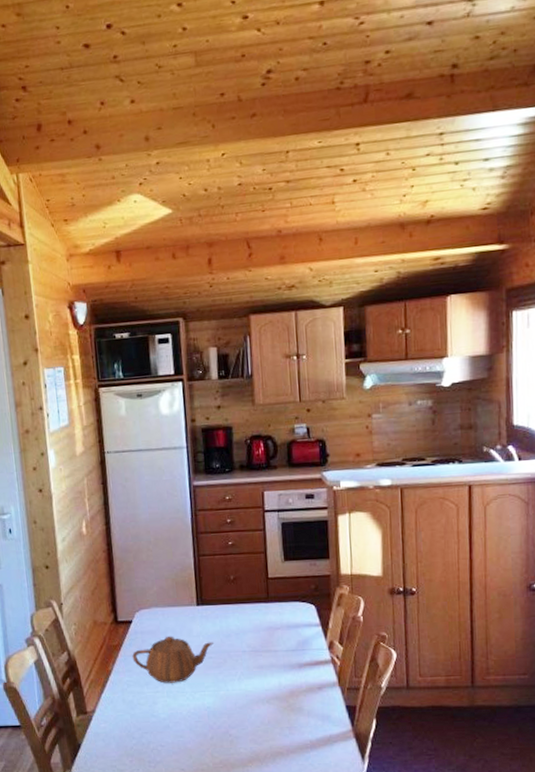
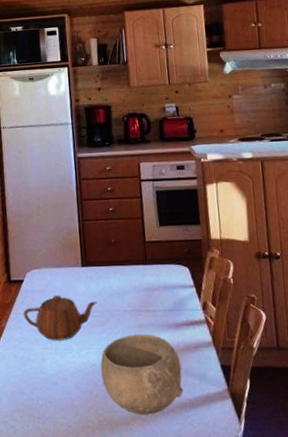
bowl: none [216,675,305,757] -> present [100,334,184,415]

